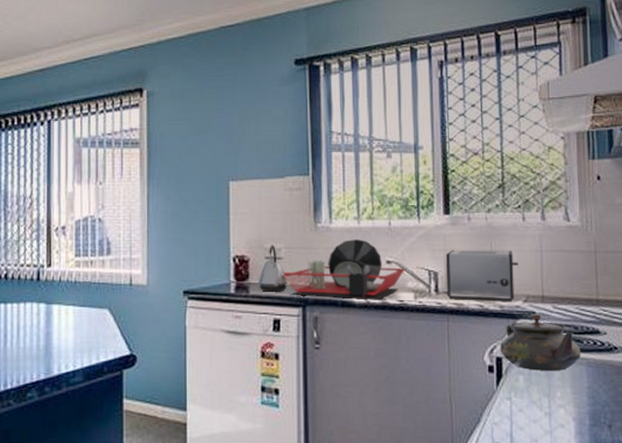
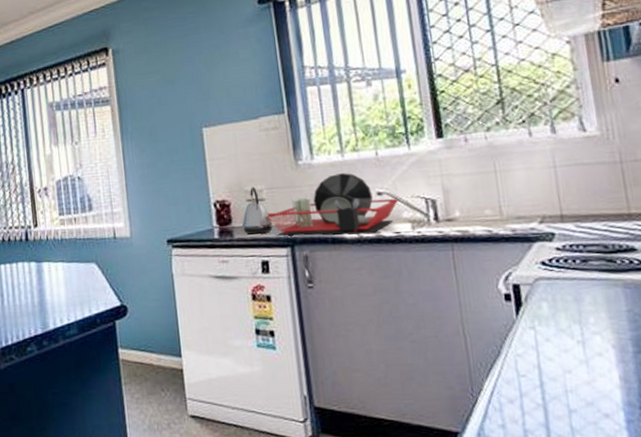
toaster: present [446,249,518,303] -> none [443,169,529,228]
teapot: present [499,314,581,371] -> none [515,234,616,296]

